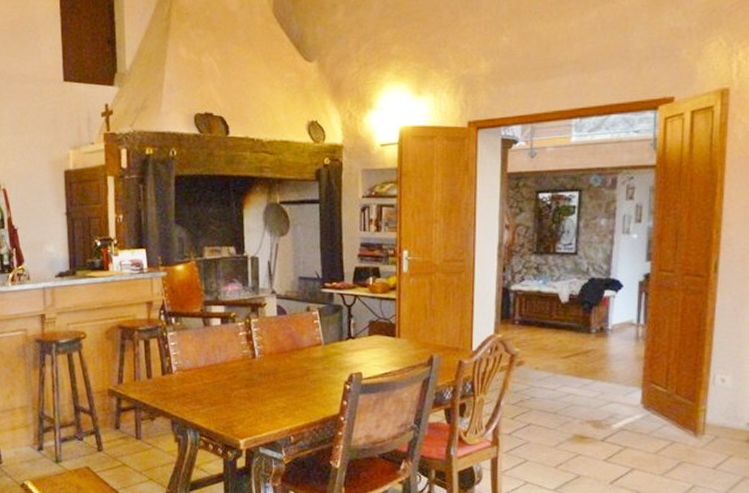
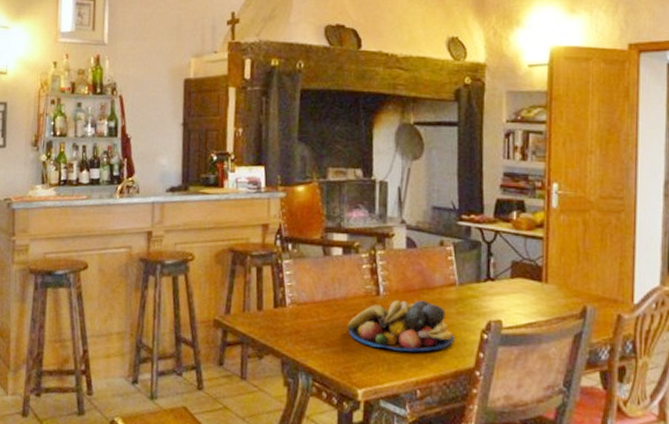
fruit bowl: none [228,360,322,405] -> present [347,299,455,352]

